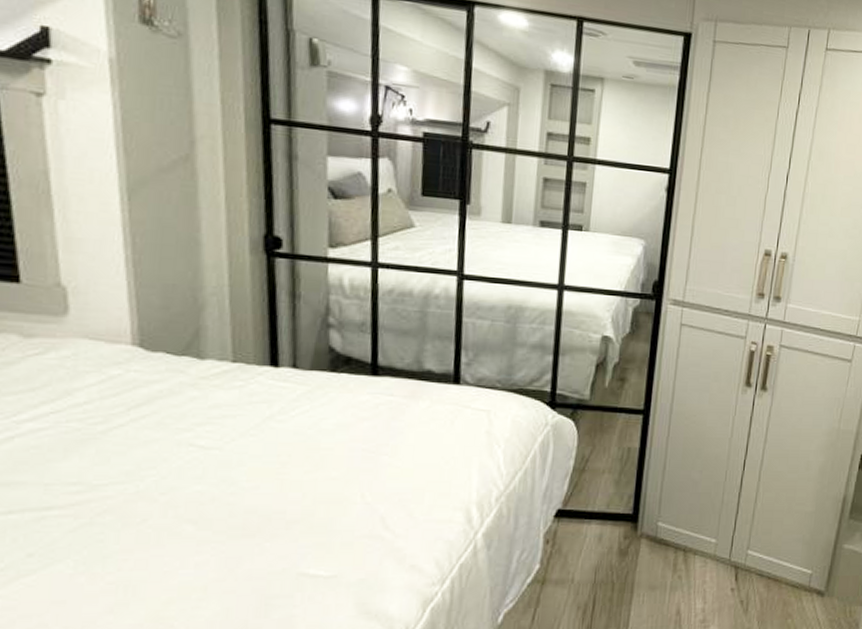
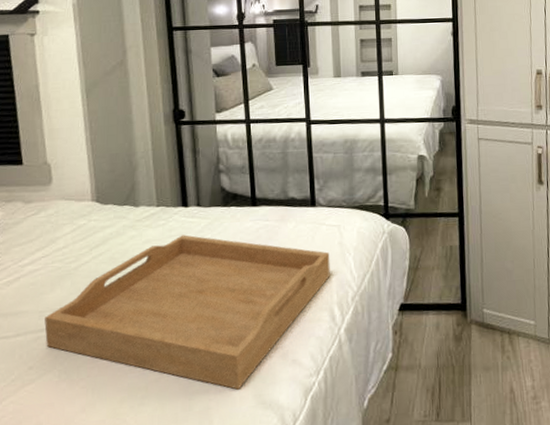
serving tray: none [53,402,473,596] -> present [44,235,330,390]

